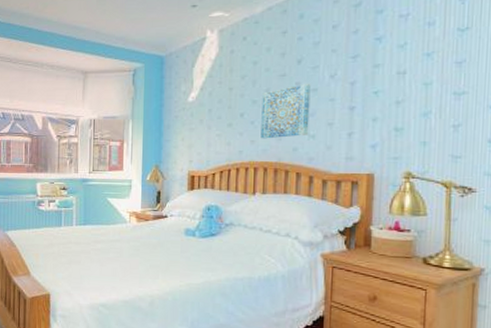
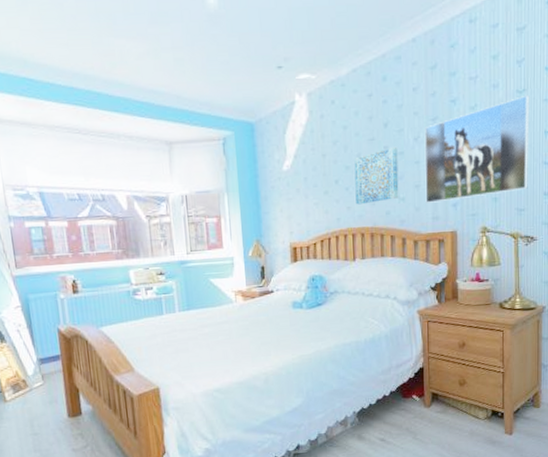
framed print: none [339,33,474,142] -> present [424,94,530,203]

